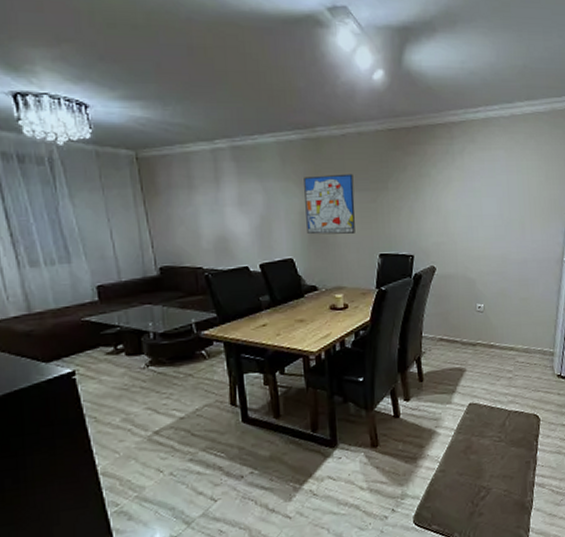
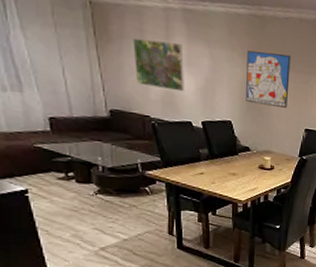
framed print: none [180,183,238,235] -> present [132,38,184,92]

